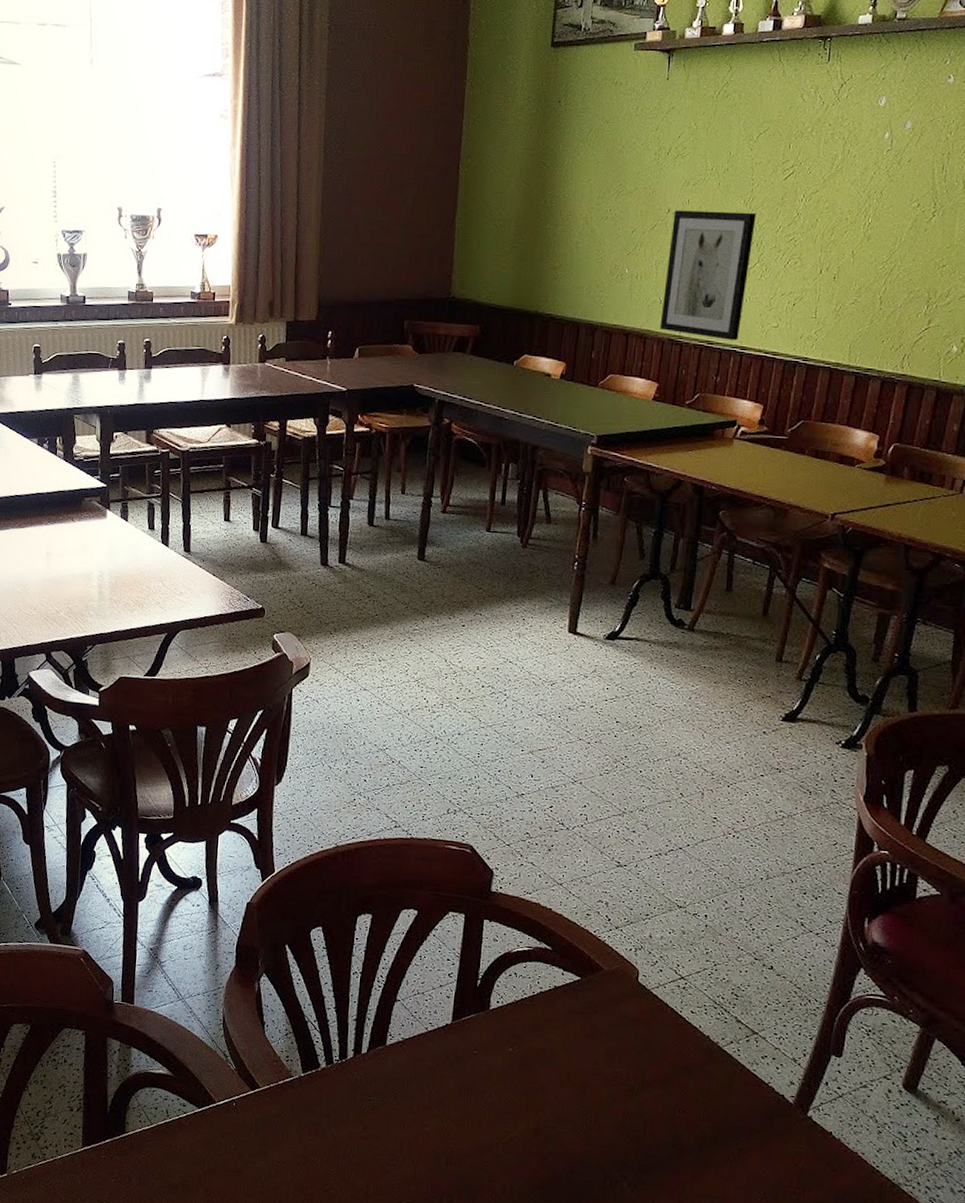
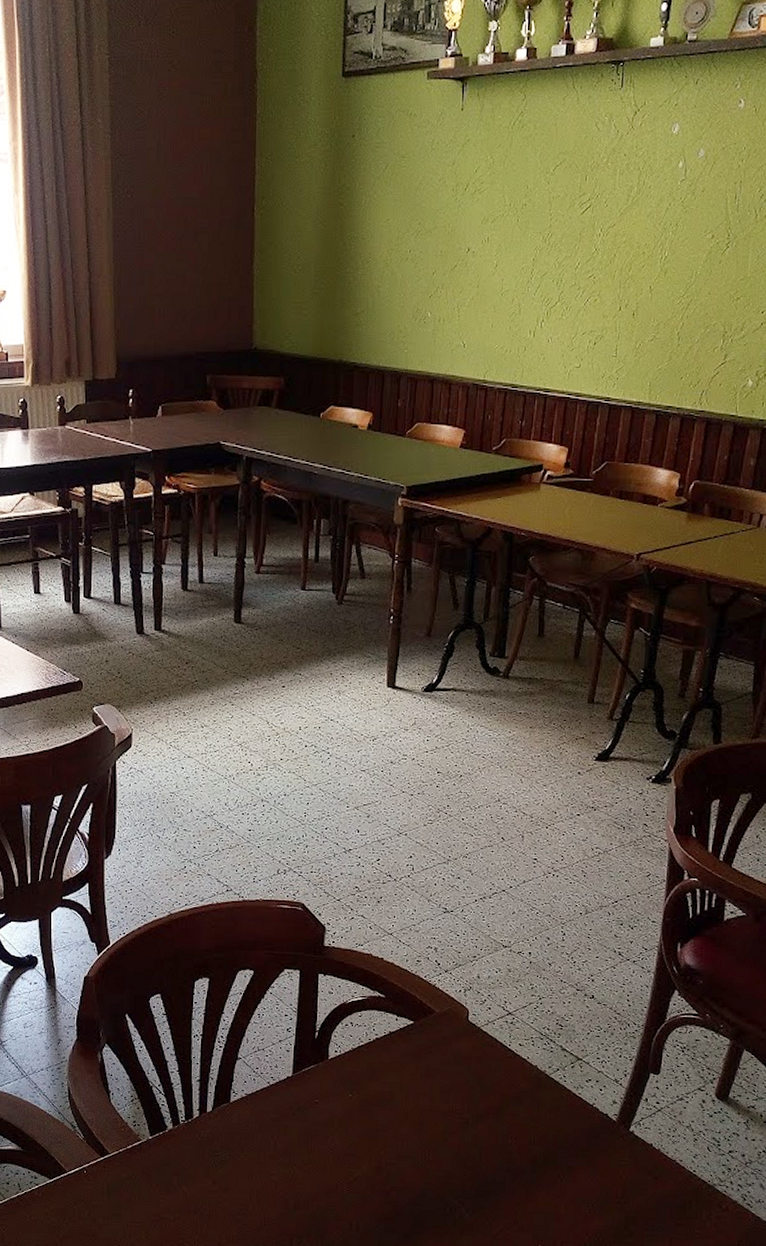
wall art: present [659,210,757,341] -> none [464,249,556,383]

